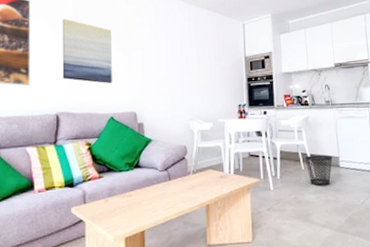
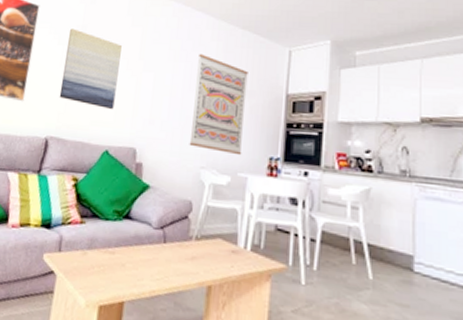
wall art: none [176,31,219,106] -> present [189,53,248,156]
wastebasket: present [305,155,333,186] -> none [358,245,403,295]

